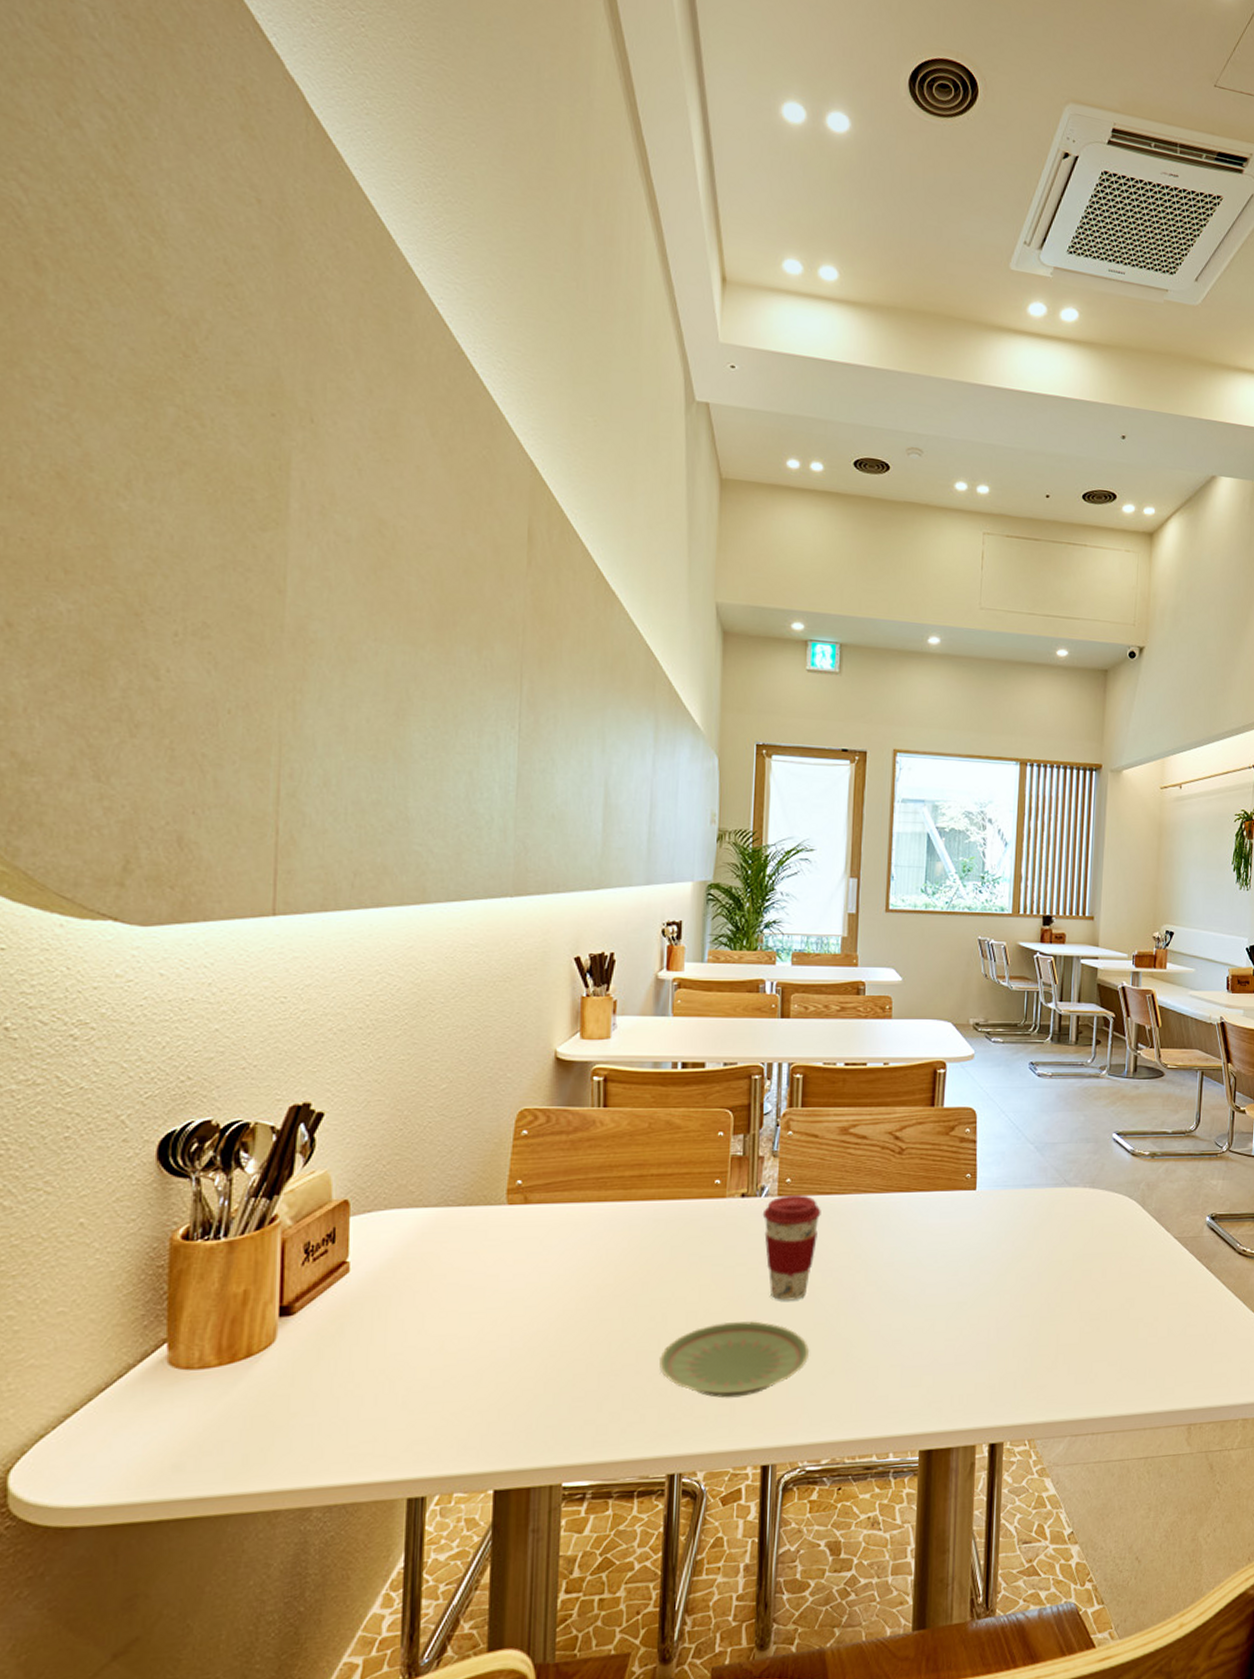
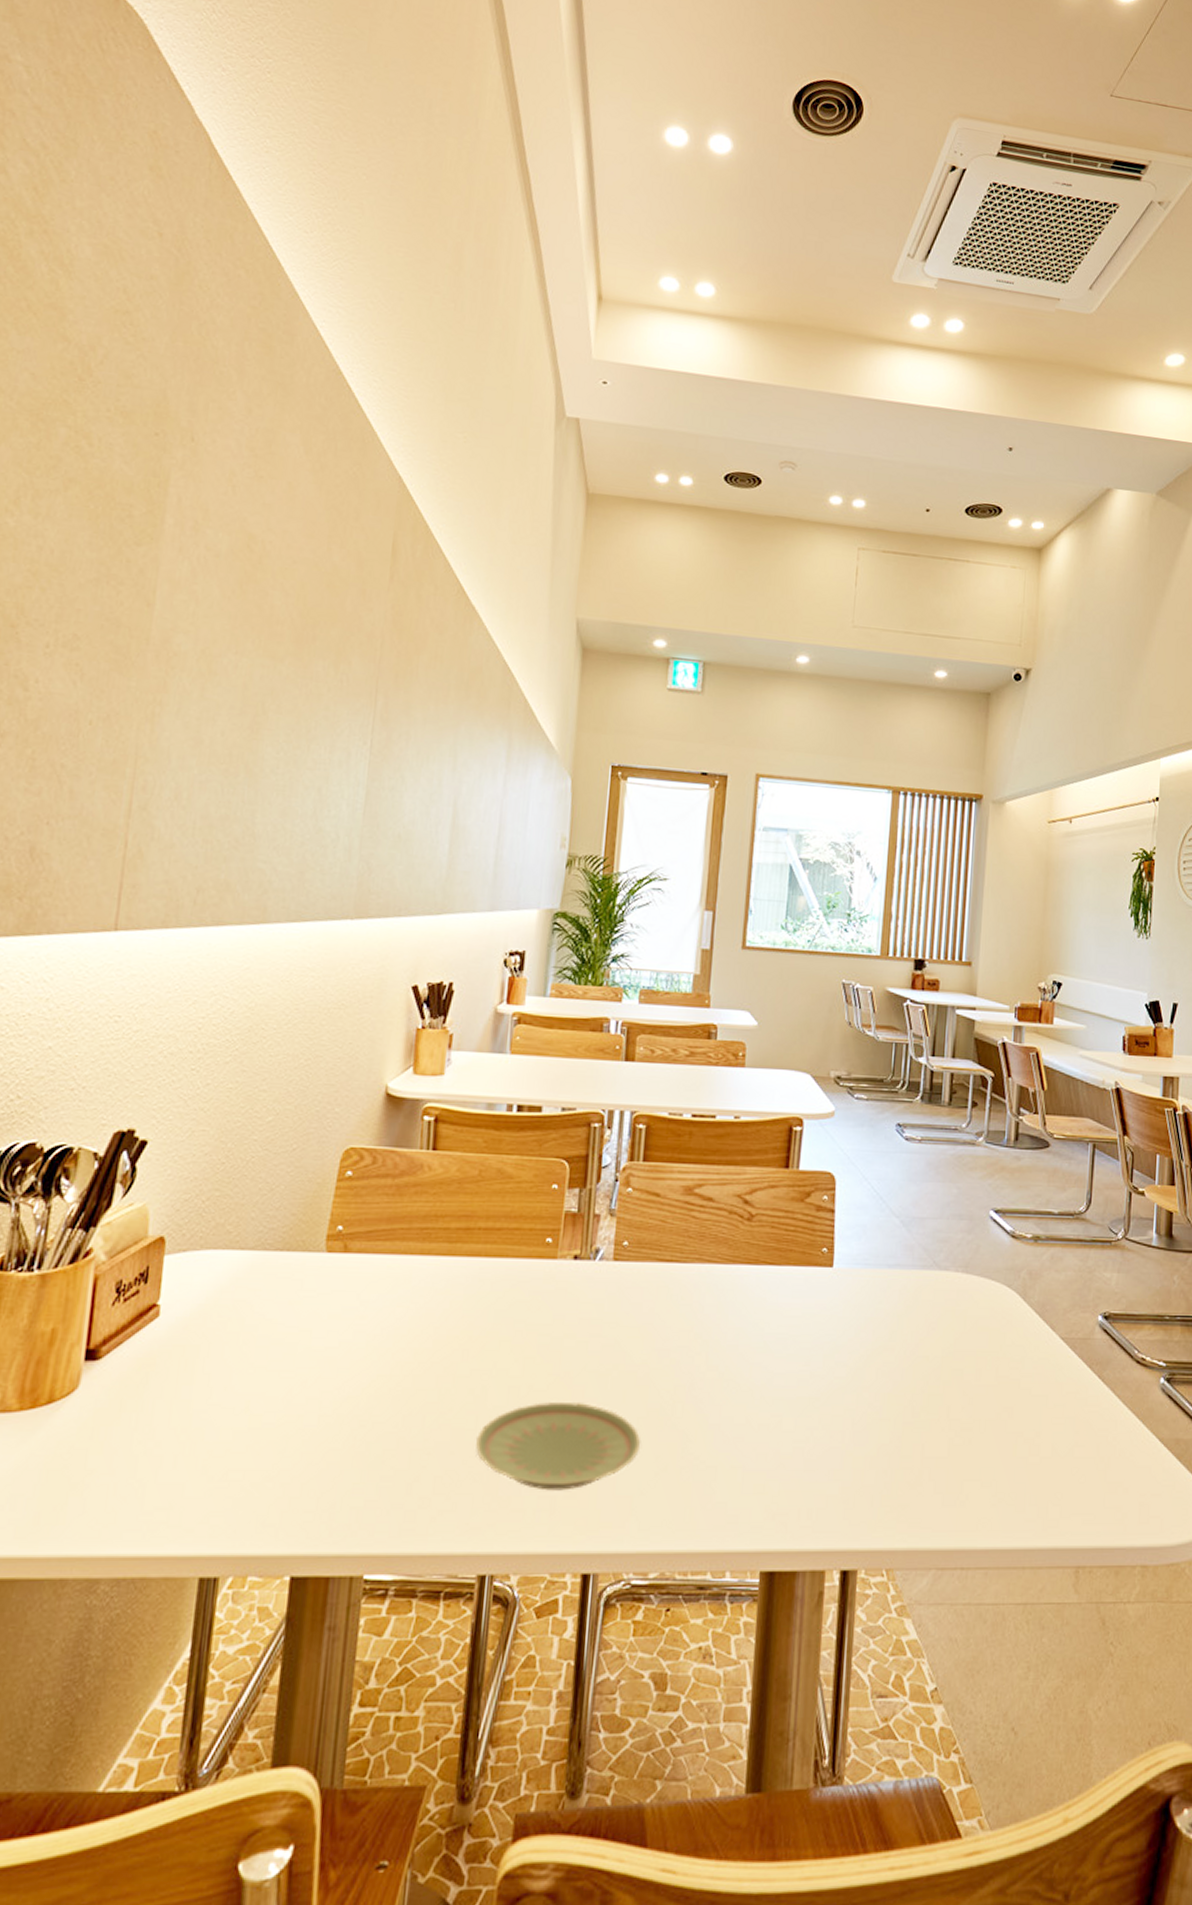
coffee cup: present [762,1194,821,1301] -> none [595,1259,660,1382]

